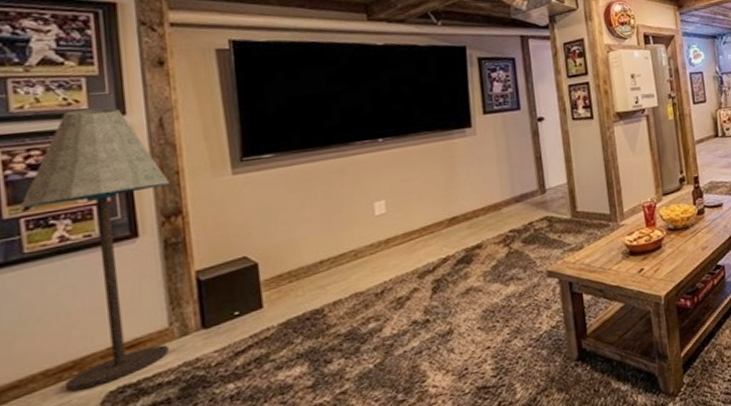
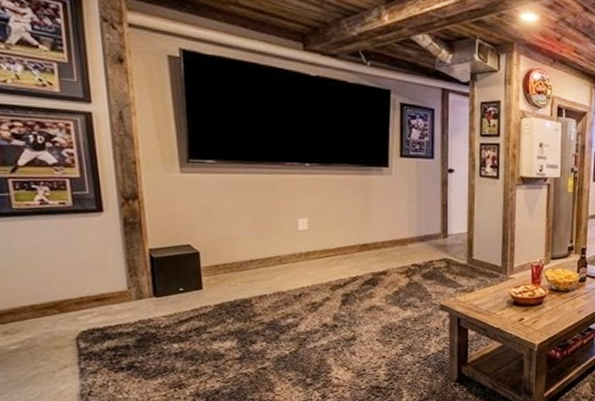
floor lamp: present [20,108,169,392] -> none [8,92,128,325]

